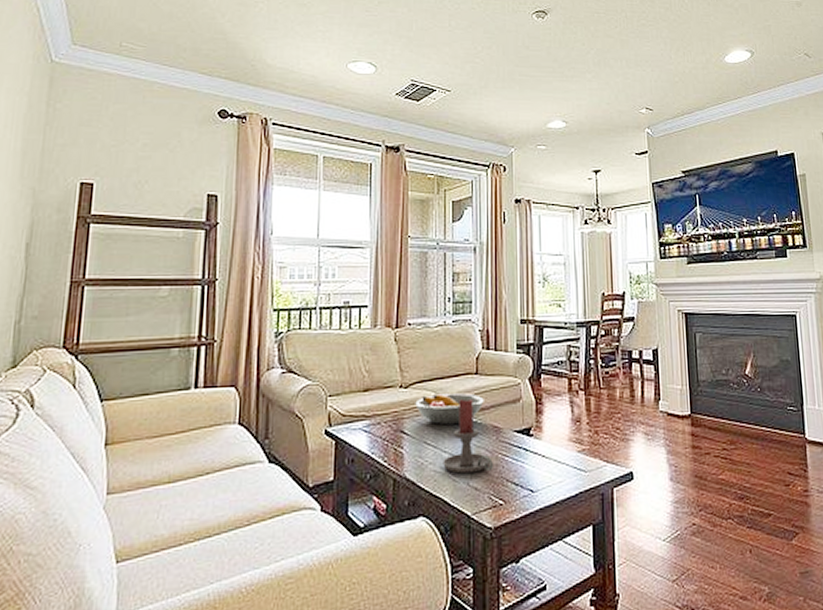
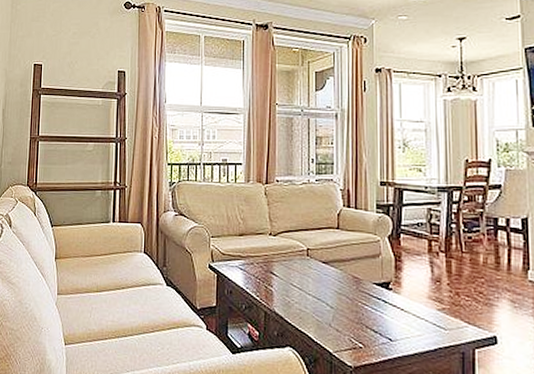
fruit bowl: present [415,393,484,424] -> none [283,243,345,271]
candle holder: present [443,399,493,474] -> none [307,250,353,316]

